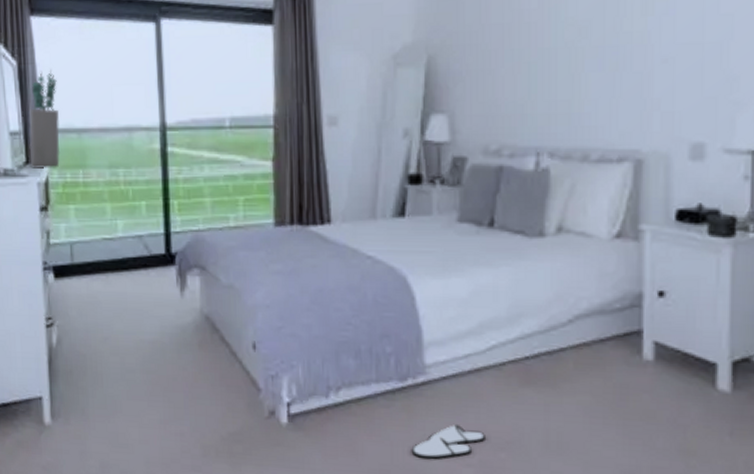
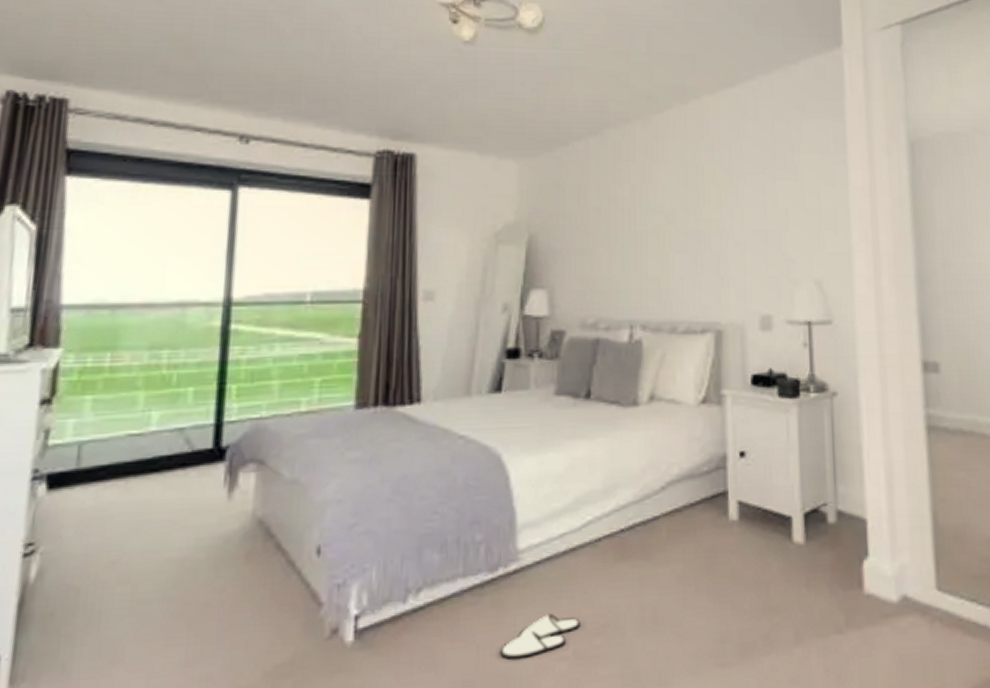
vase: present [29,69,61,168] -> none [36,236,91,352]

